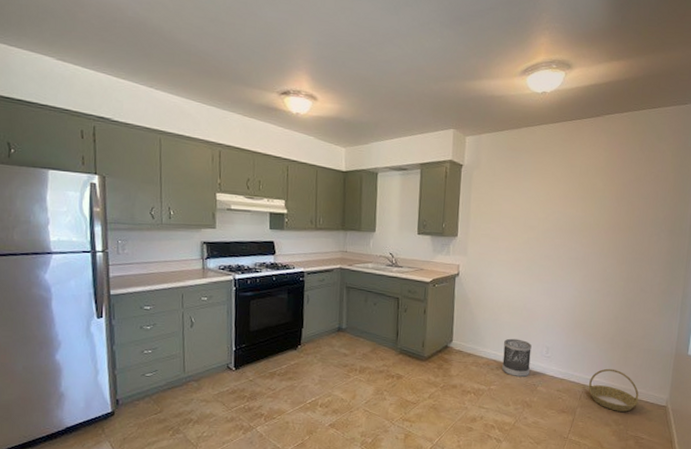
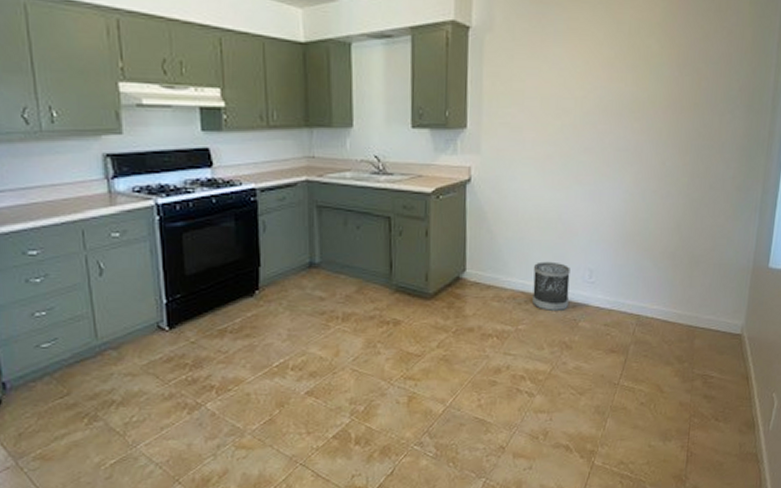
basket: present [588,368,639,412] -> none [644,292,708,346]

